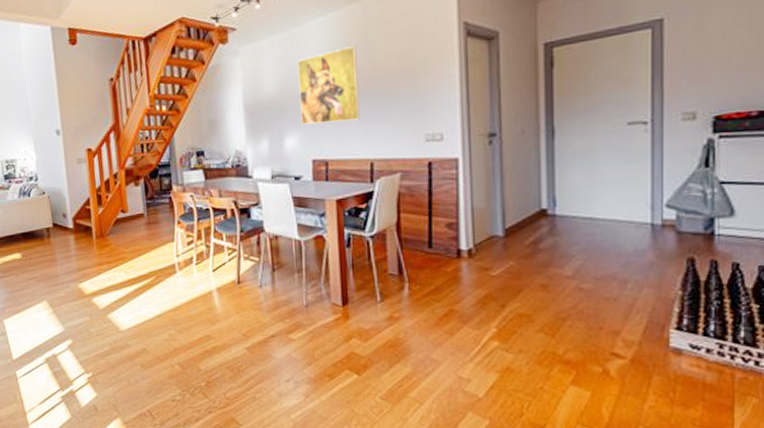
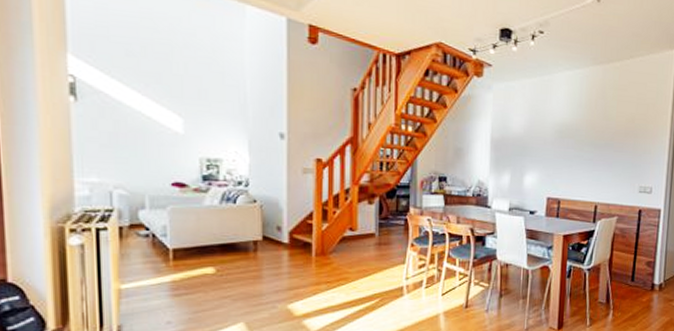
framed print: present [298,45,361,125] -> none [541,101,595,167]

